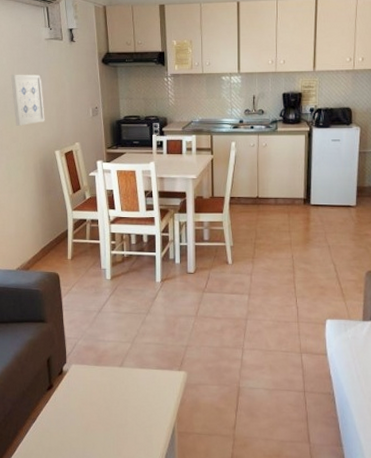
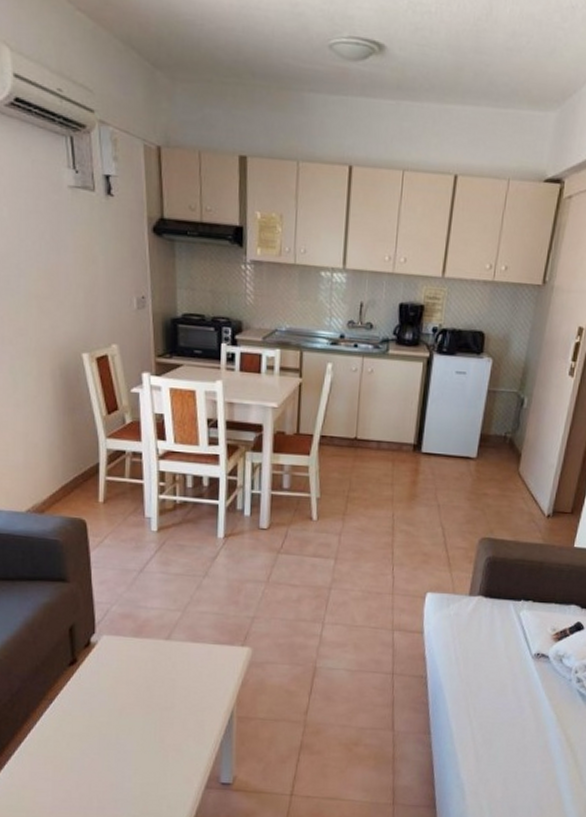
wall art: present [10,74,45,126] -> none [14,234,68,313]

